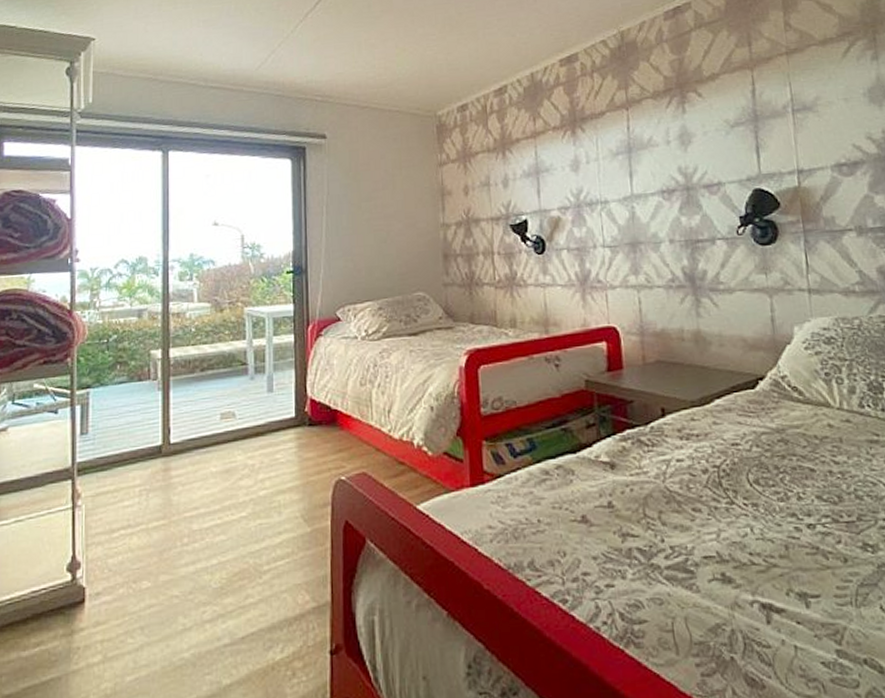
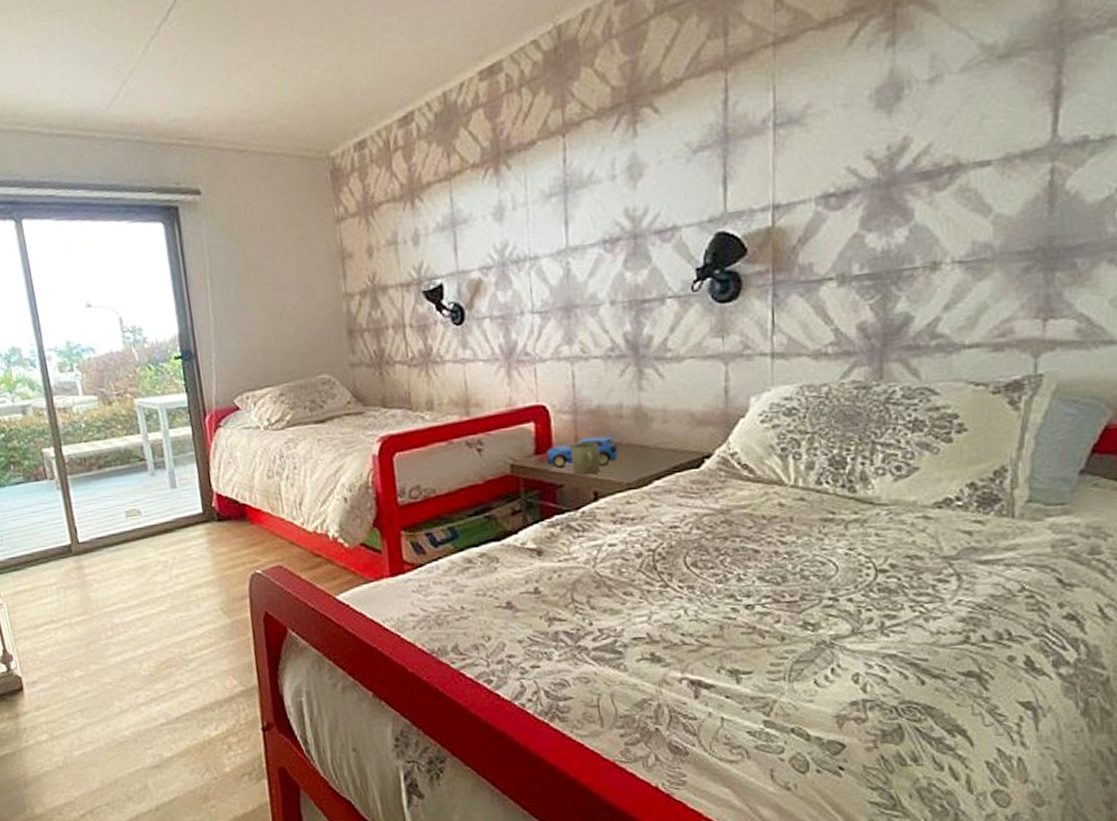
toy car: none [617,355,682,384] -> present [546,434,619,468]
mug: none [639,362,666,392] -> present [570,442,601,475]

